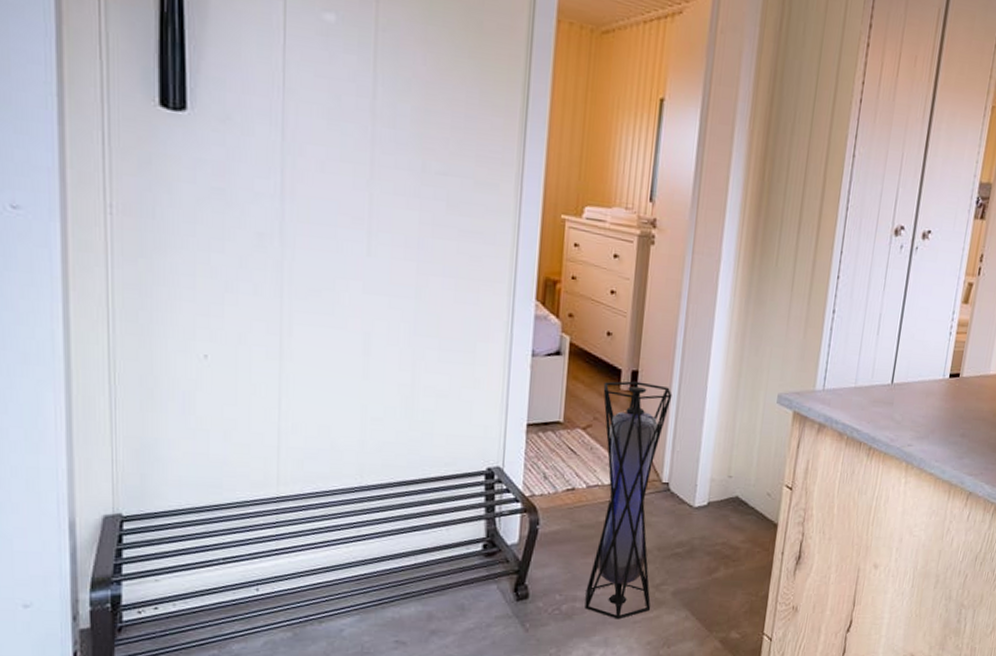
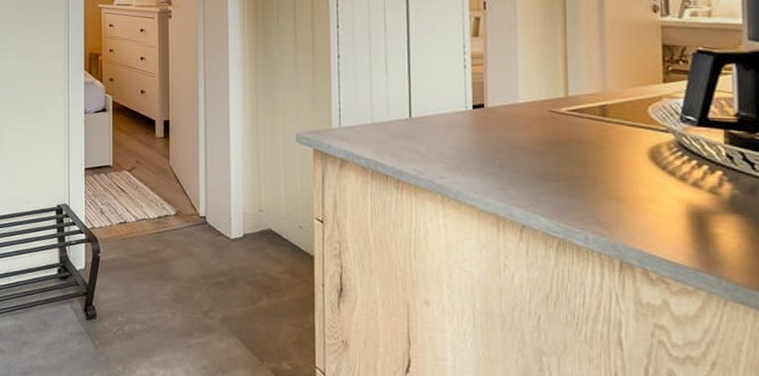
lantern: present [584,381,672,620] -> none [142,129,201,343]

